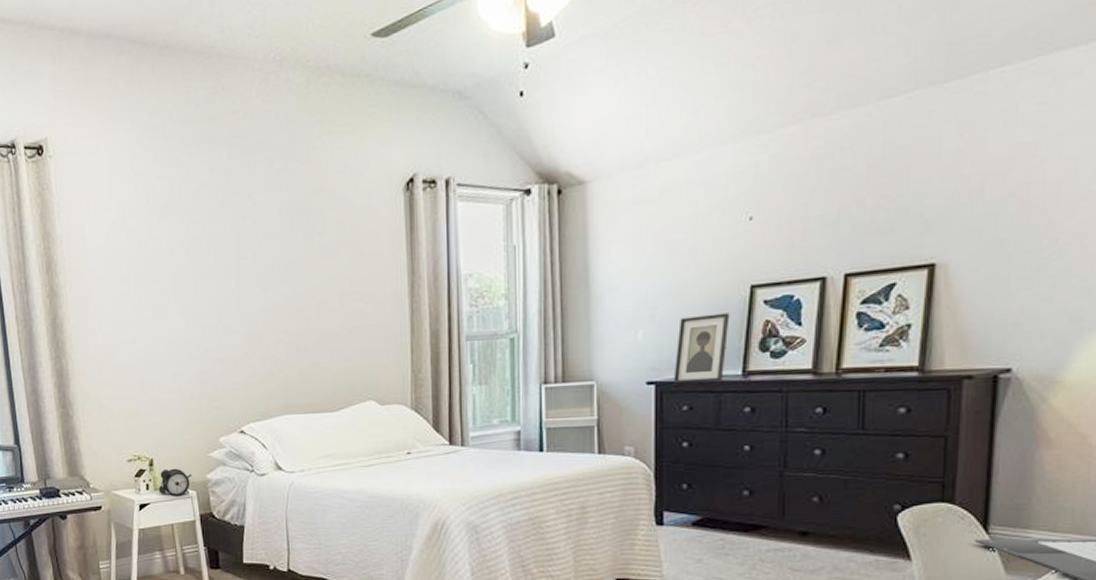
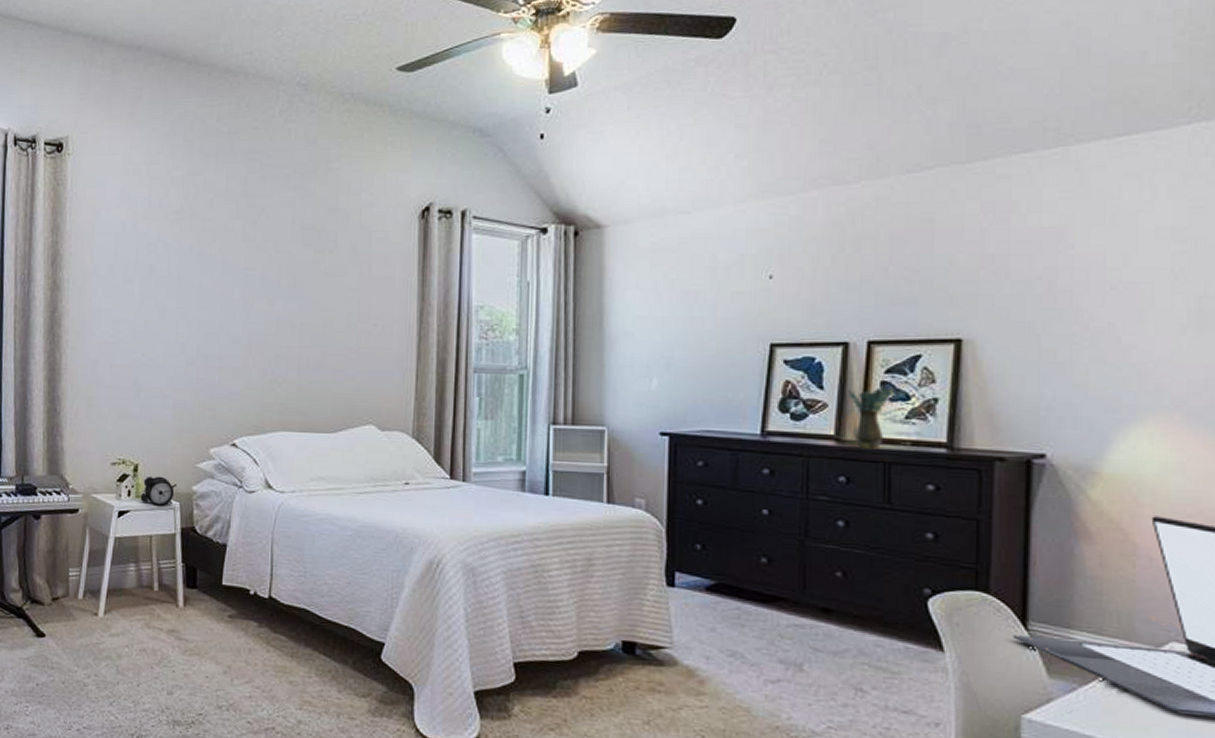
picture frame: present [673,313,730,384] -> none [688,369,749,439]
vase: none [826,315,870,381] -> present [848,384,895,451]

